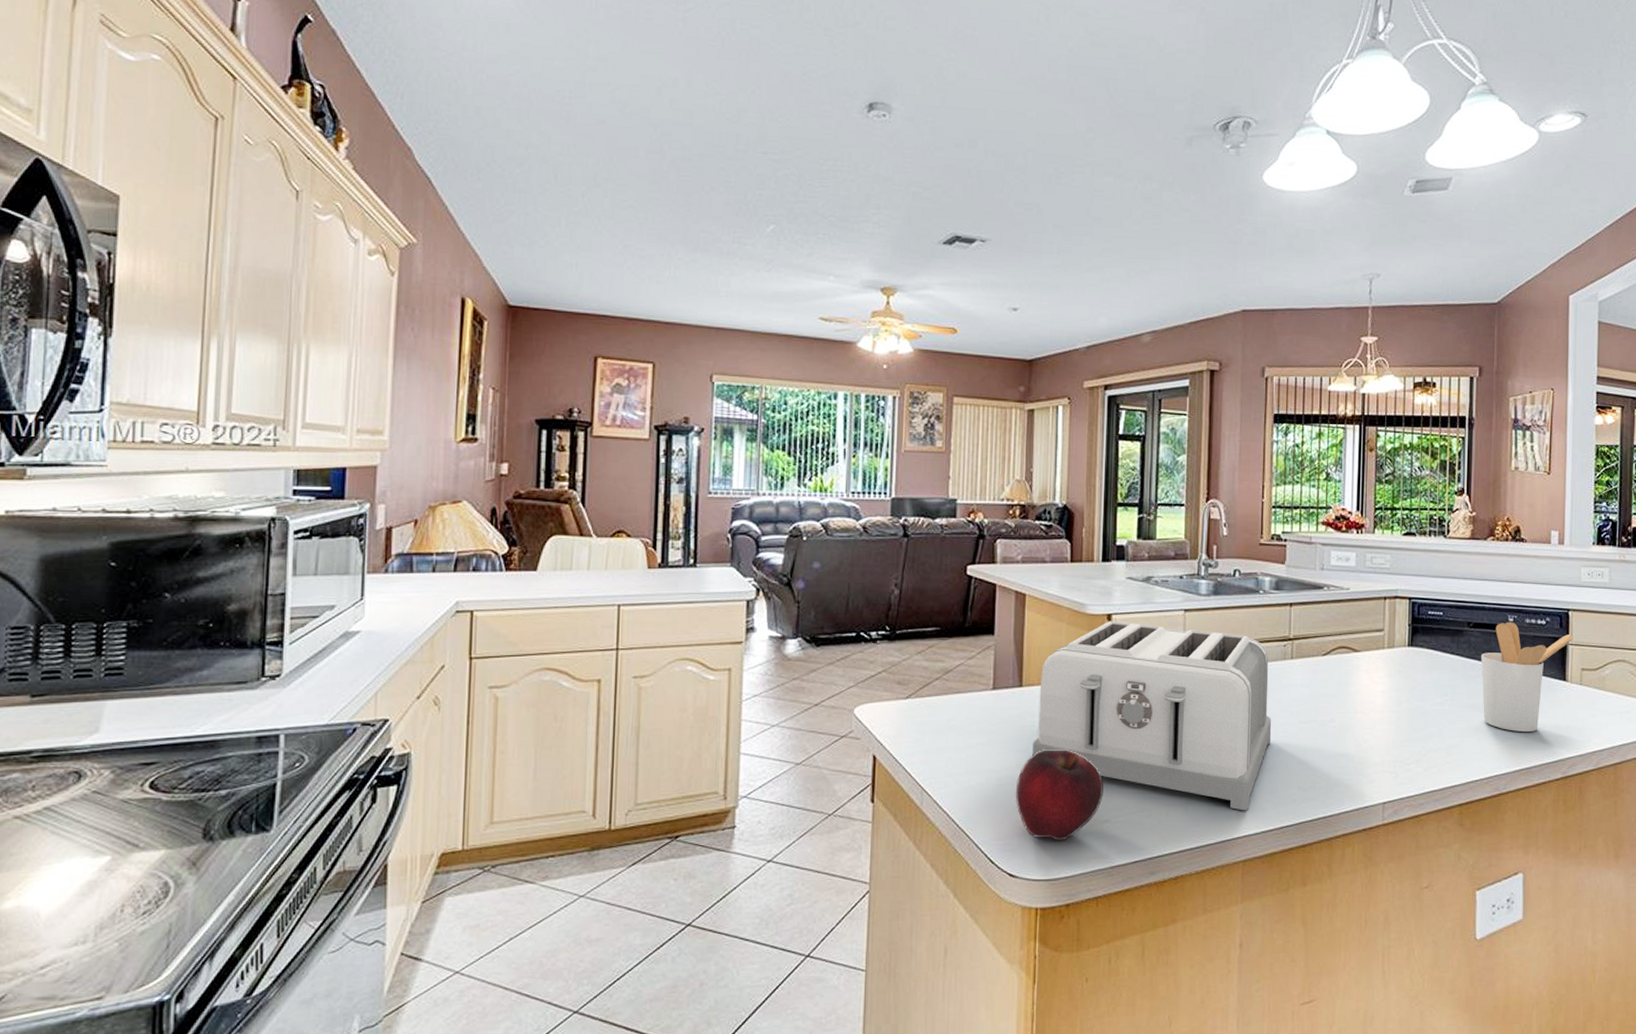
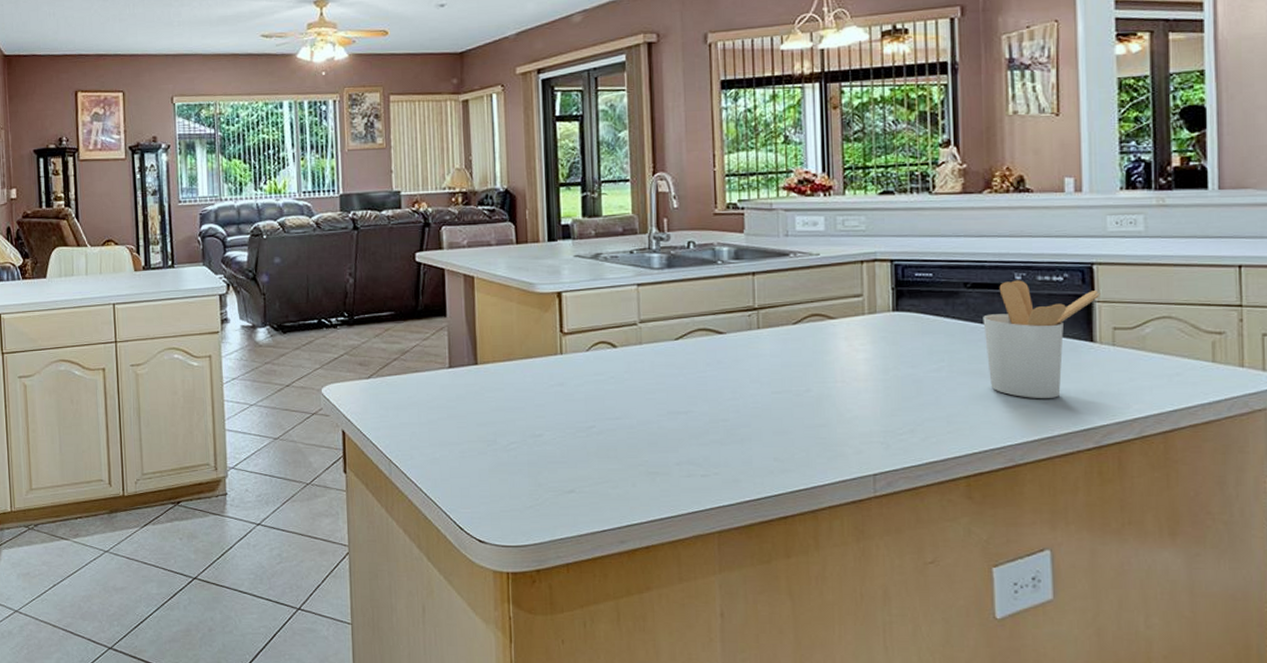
fruit: present [1015,748,1104,841] -> none [478,422,566,510]
toaster: present [1032,621,1272,811] -> none [492,298,741,482]

